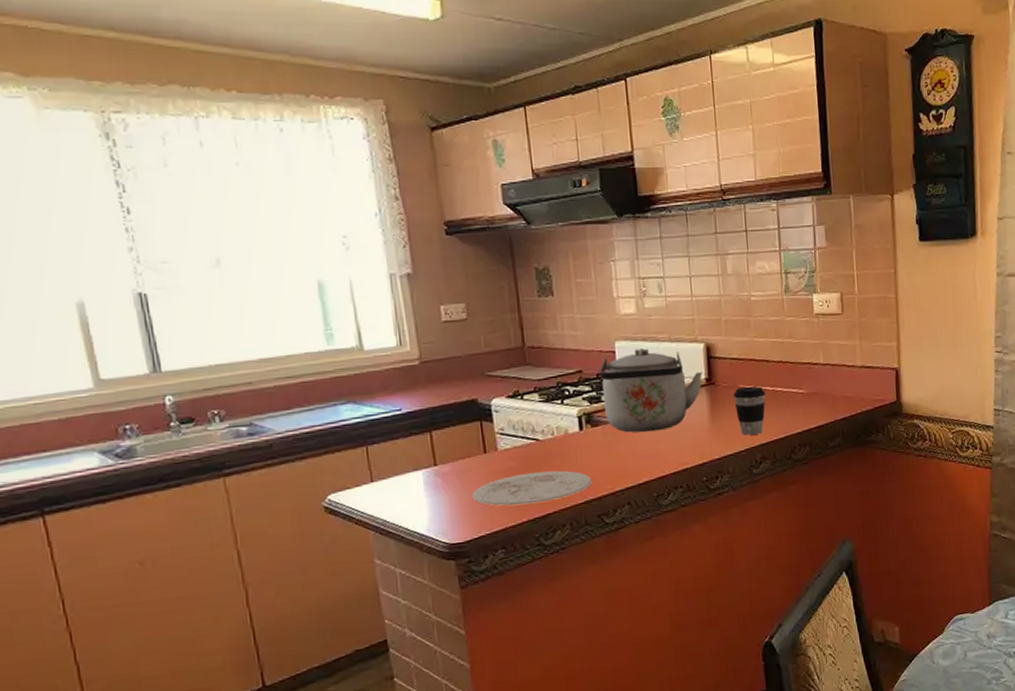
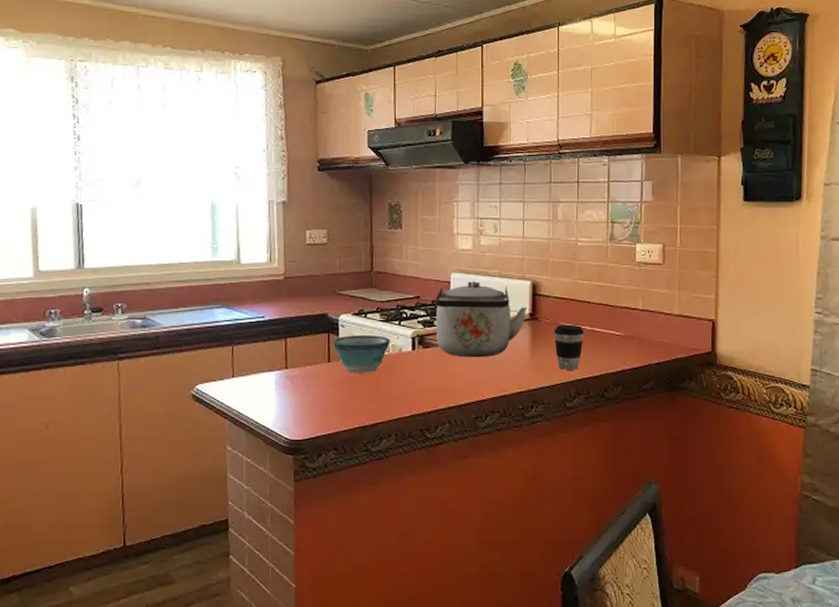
plate: present [472,470,593,506] -> none [314,383,419,412]
bowl: none [487,418,554,463] -> present [333,335,390,373]

